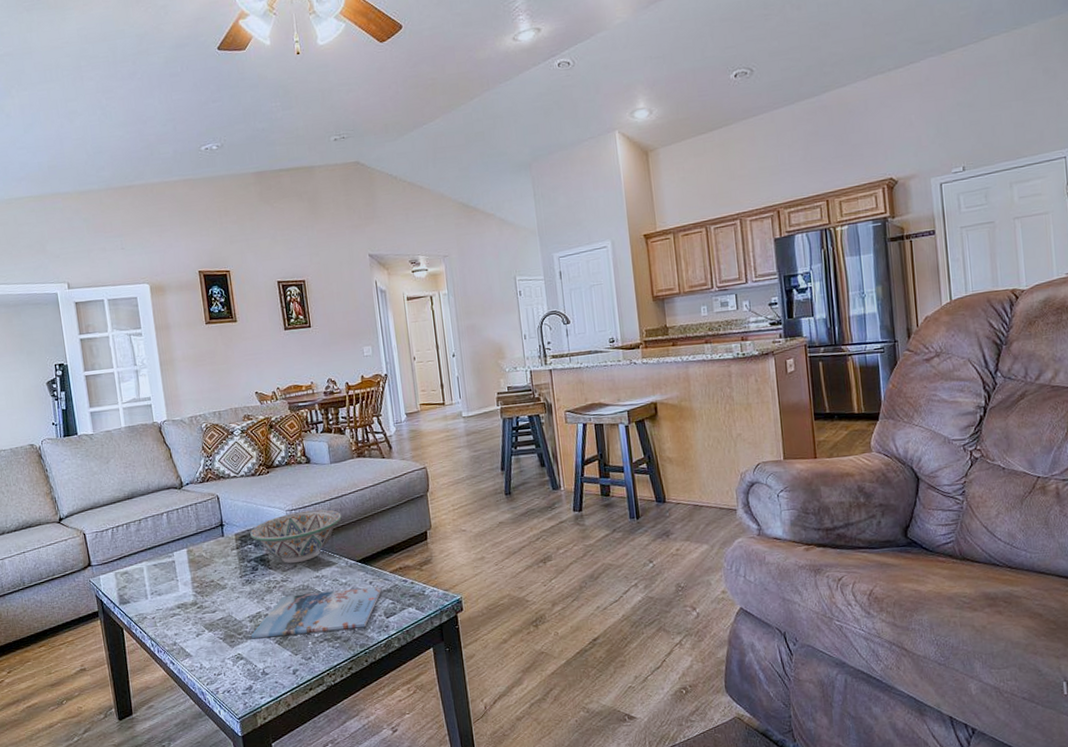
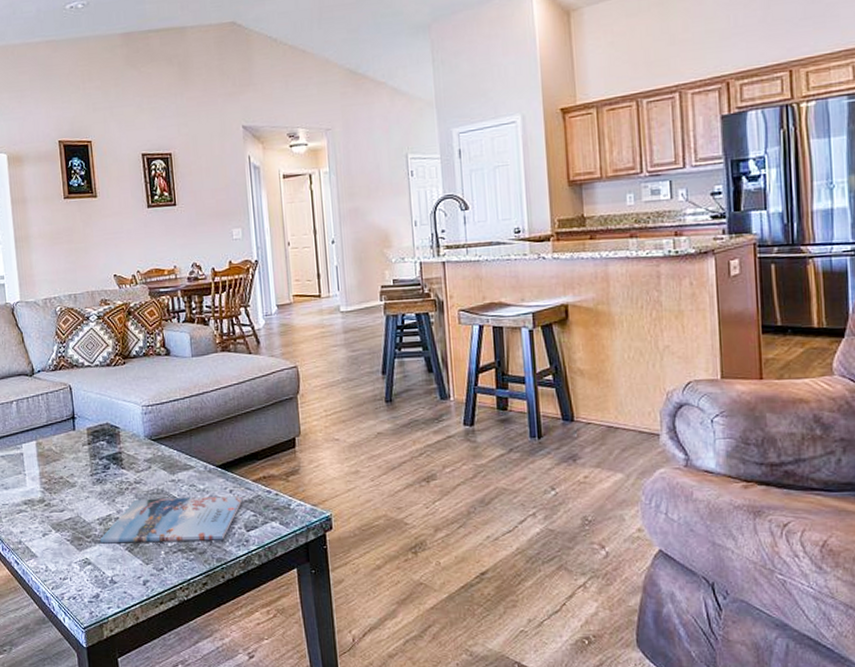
decorative bowl: present [250,509,342,564] -> none [103,406,202,465]

